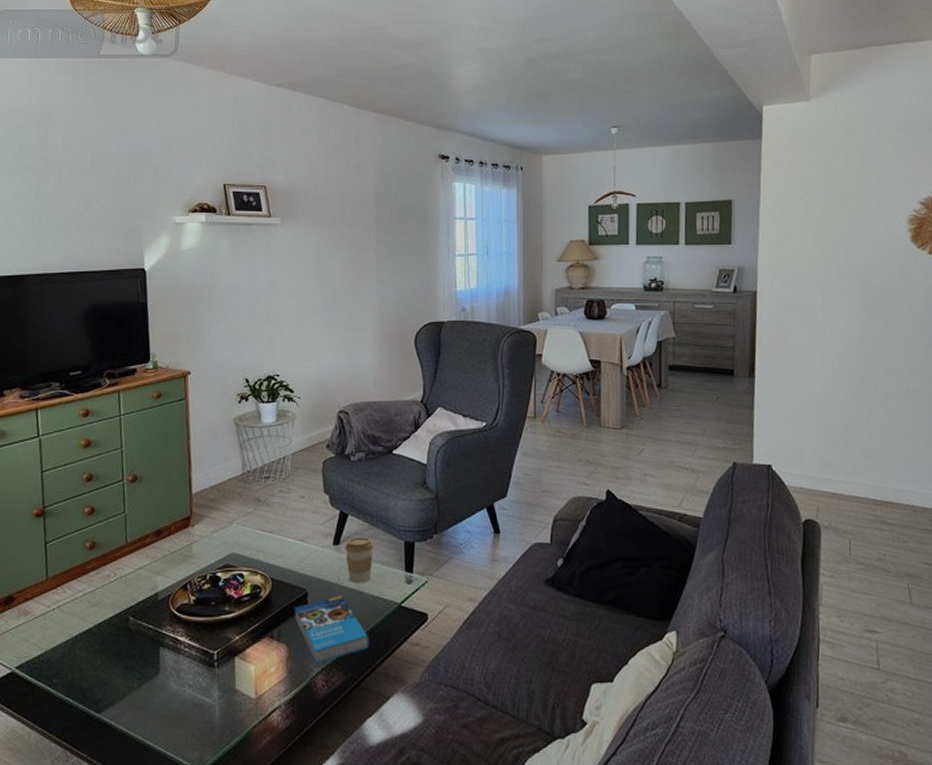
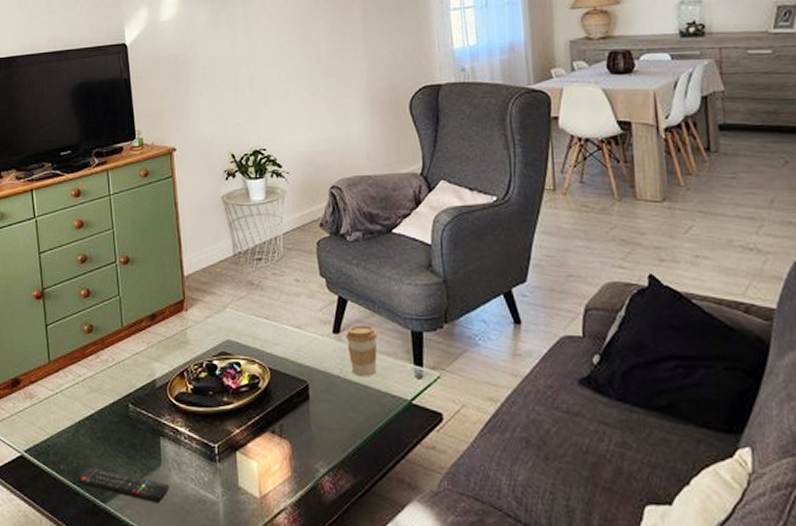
remote control: none [70,679,166,711] -> present [77,467,169,504]
book: present [293,596,370,665] -> none [294,389,379,465]

